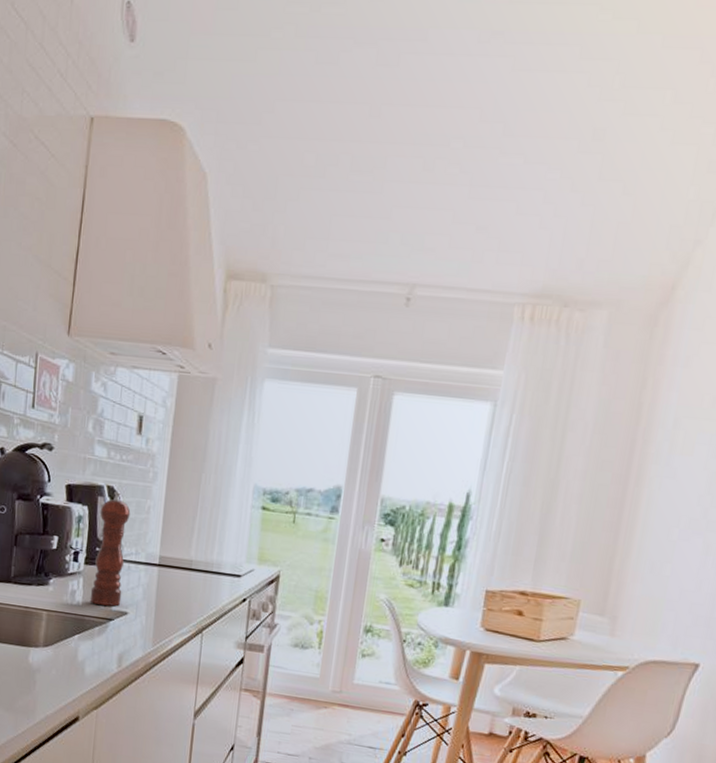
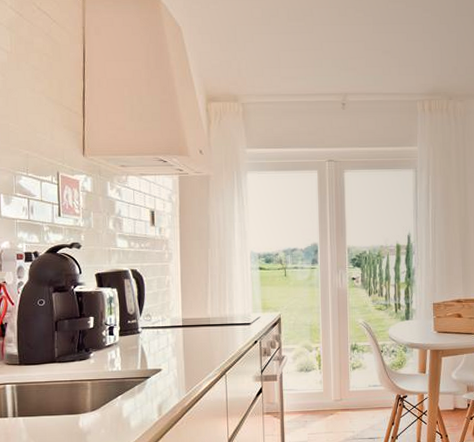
pepper mill: present [90,492,131,607] -> none [127,273,155,367]

